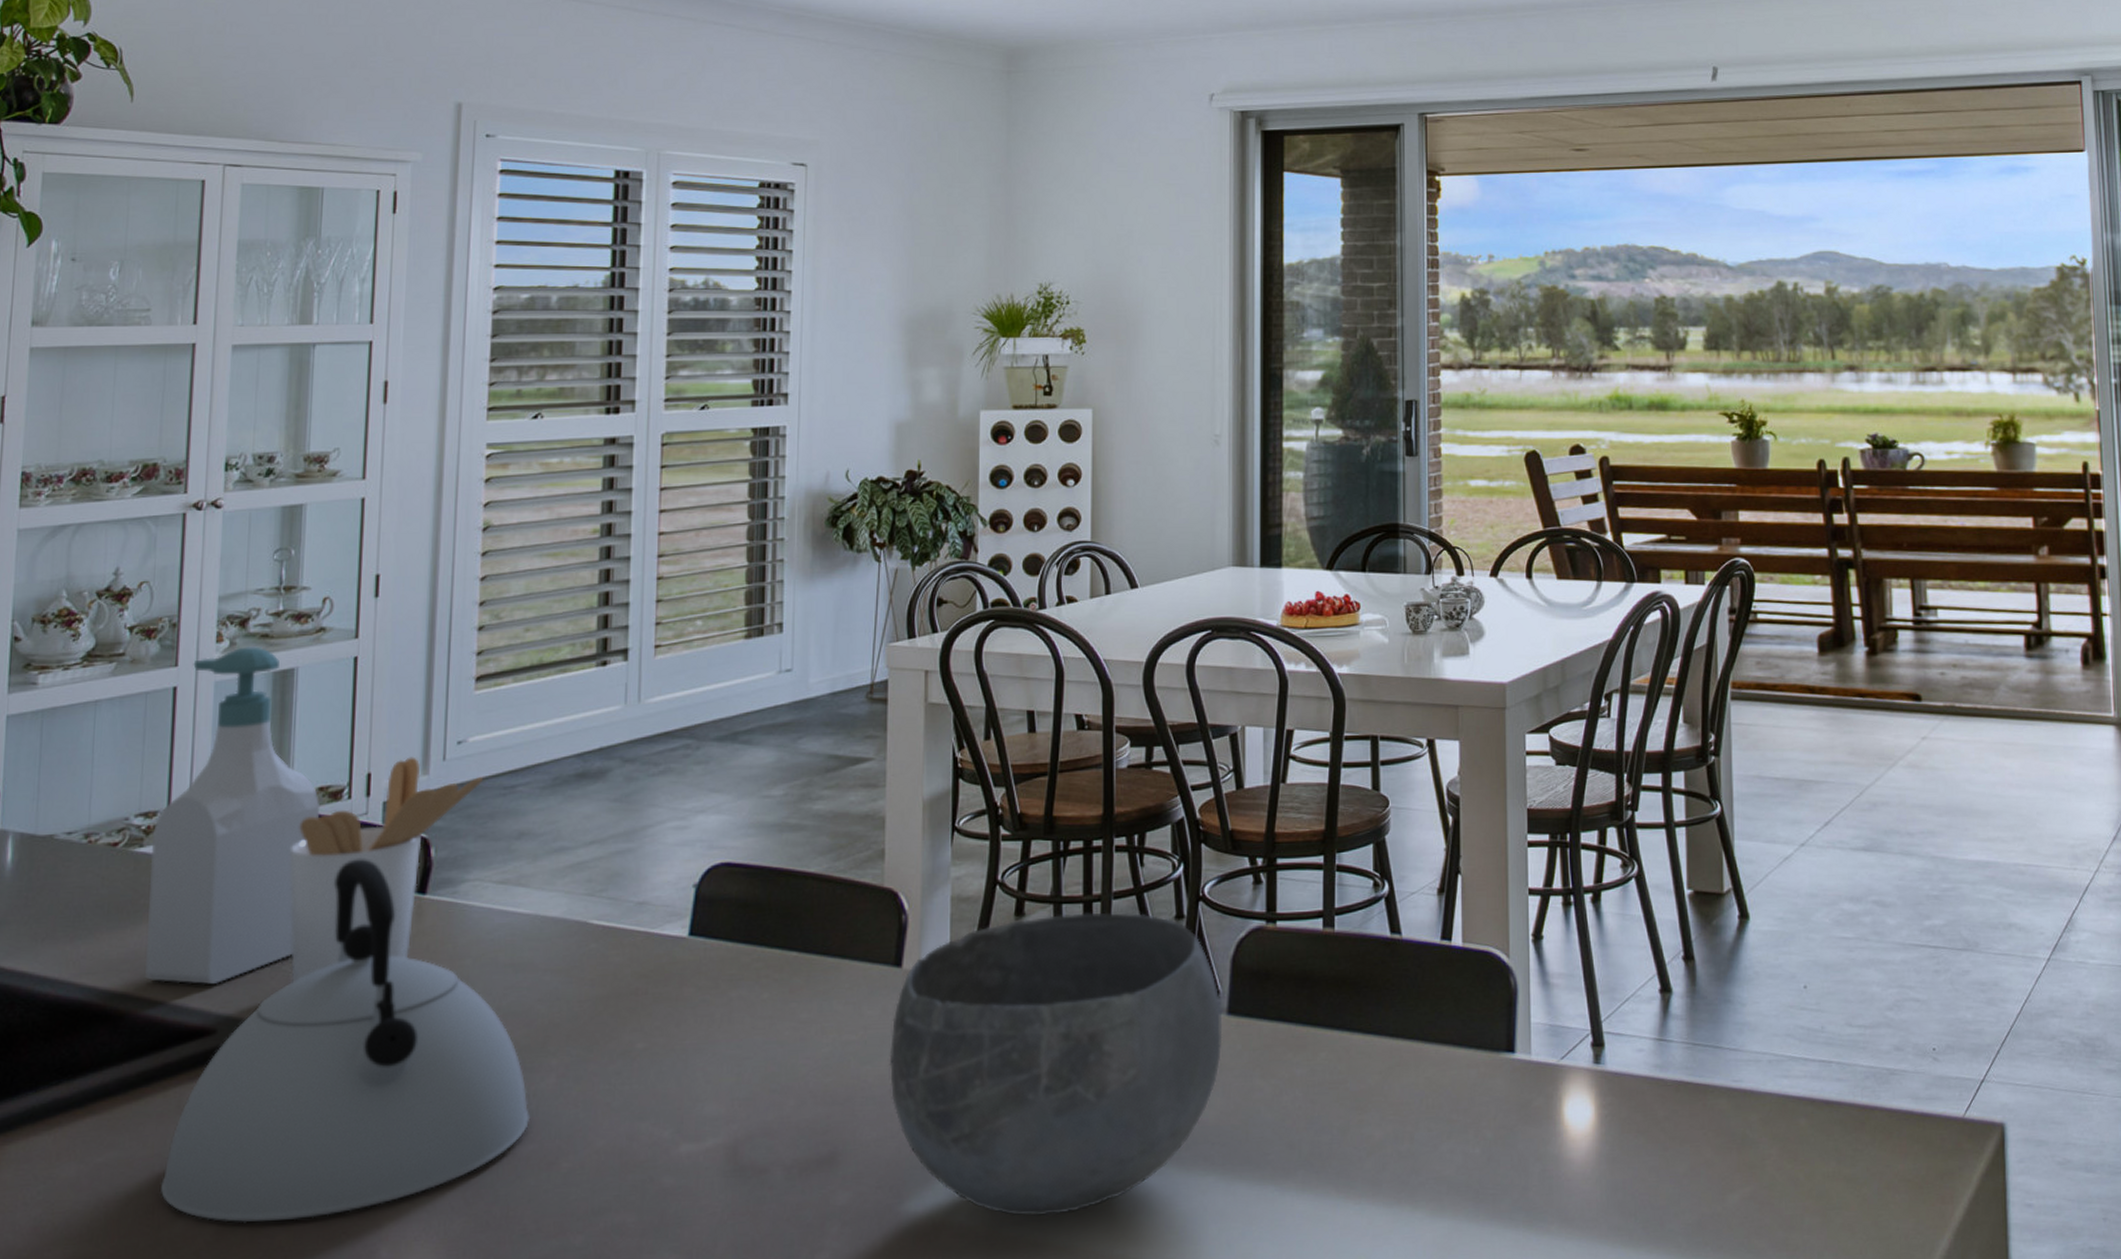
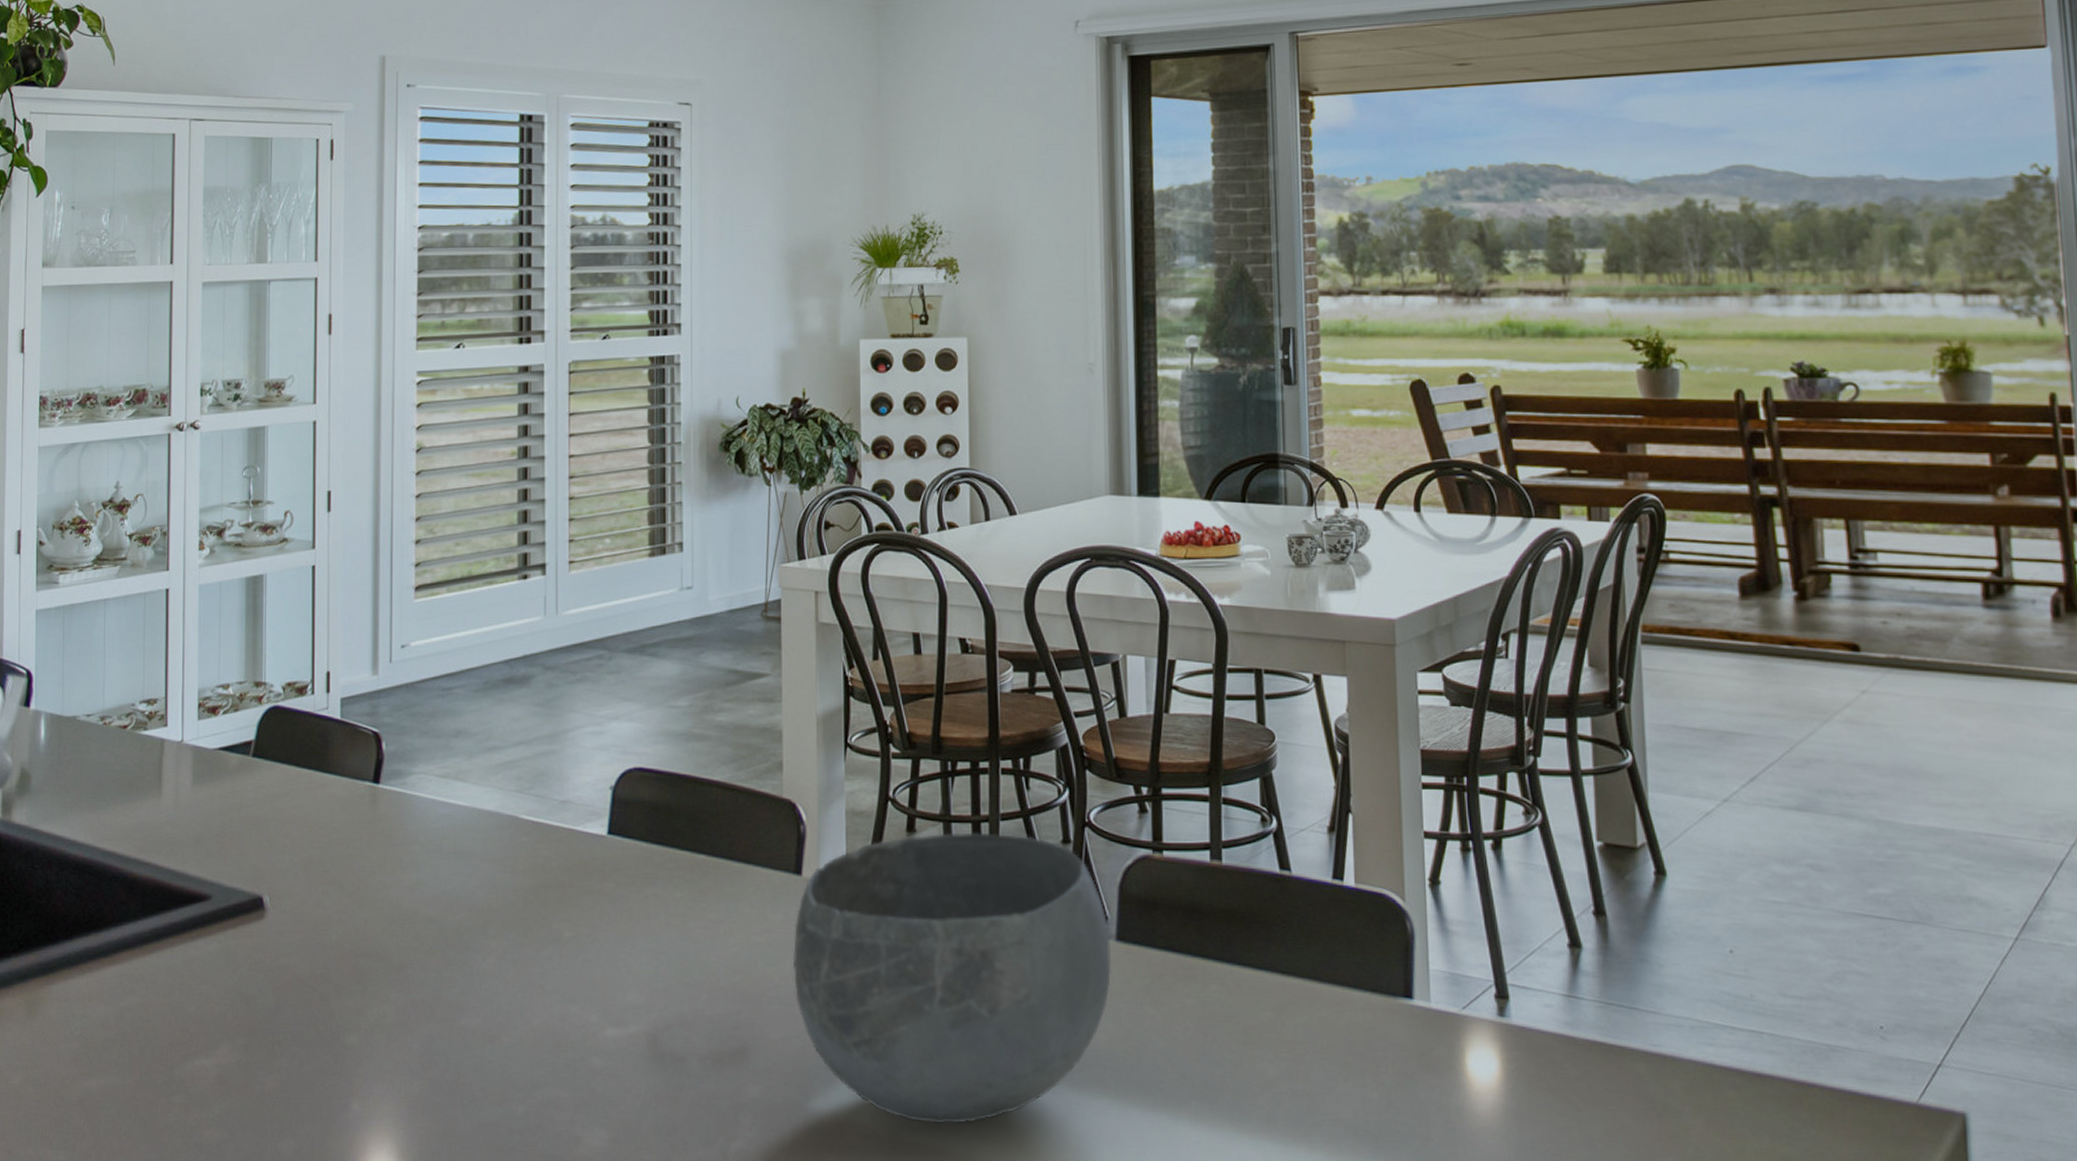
soap bottle: present [145,646,321,984] -> none [153,554,289,855]
kettle: present [161,859,531,1223] -> none [172,749,475,1070]
utensil holder: present [289,757,484,982] -> none [265,658,425,857]

